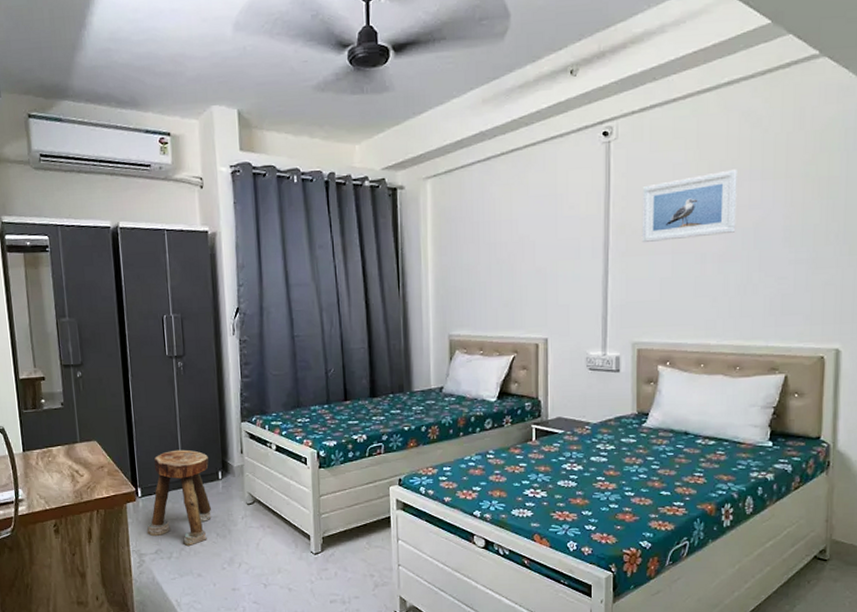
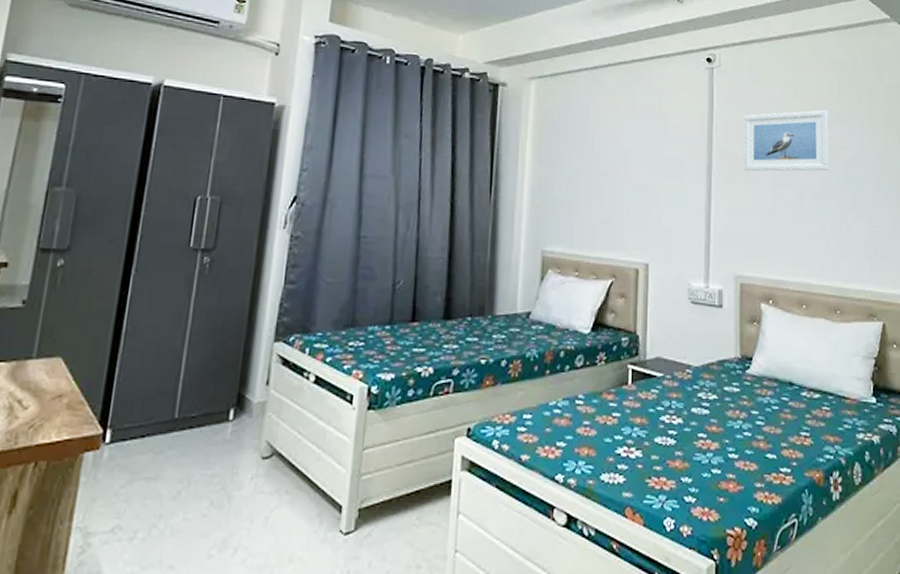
stool: present [146,449,212,546] -> none [105,375,220,520]

